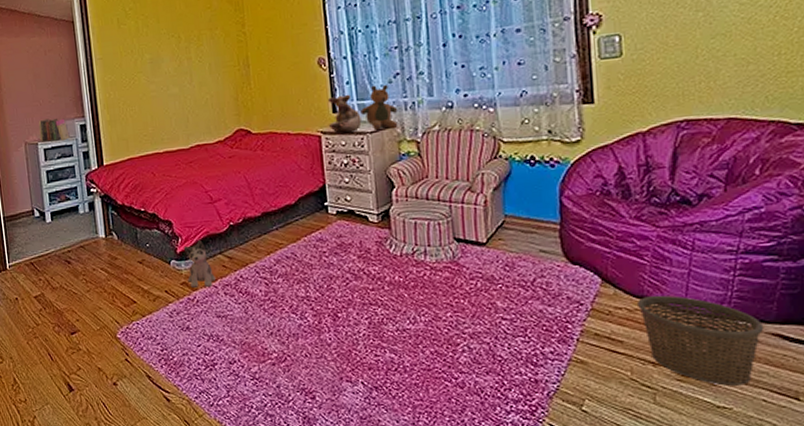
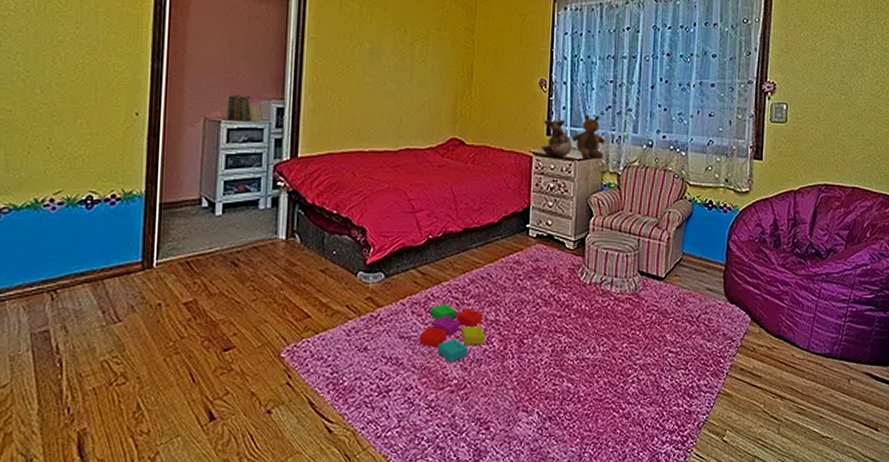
plush toy: present [184,240,216,288] -> none [373,252,405,304]
toy blocks: none [235,284,300,337] -> present [419,304,486,362]
basket: present [638,295,765,386] -> none [775,335,861,418]

